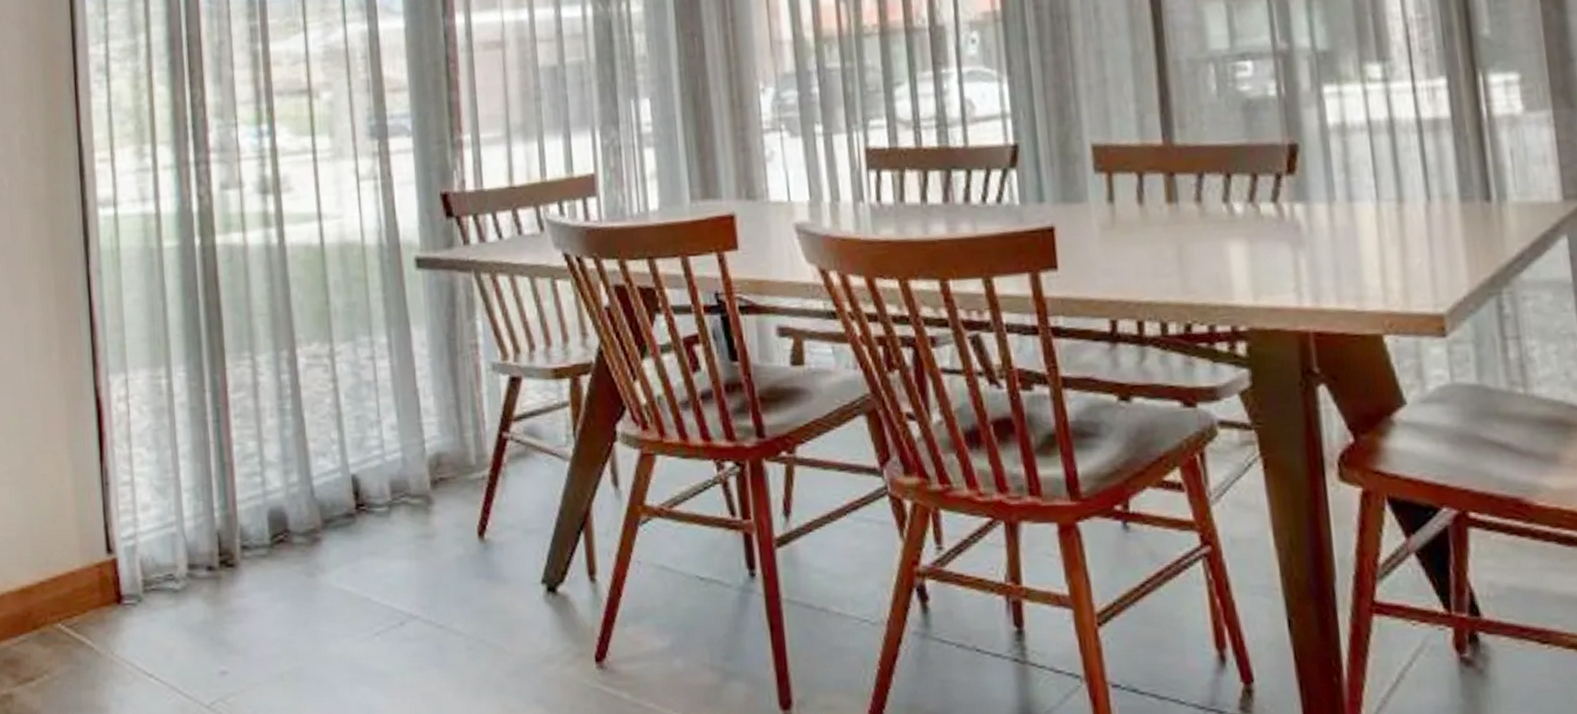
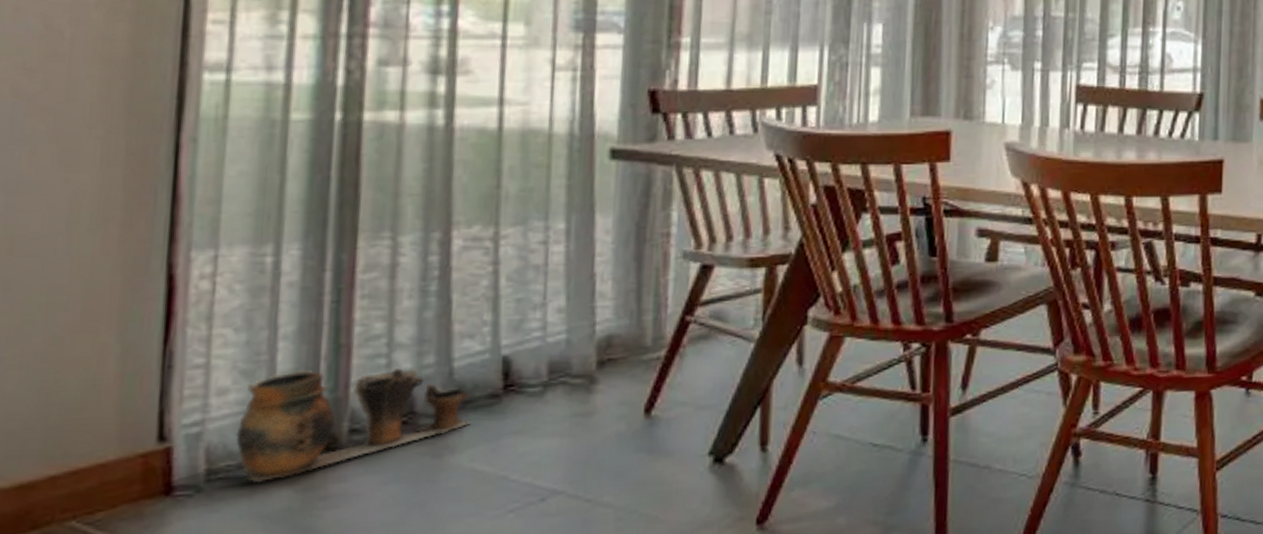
pottery set: none [159,485,335,595] -> present [235,367,472,483]

